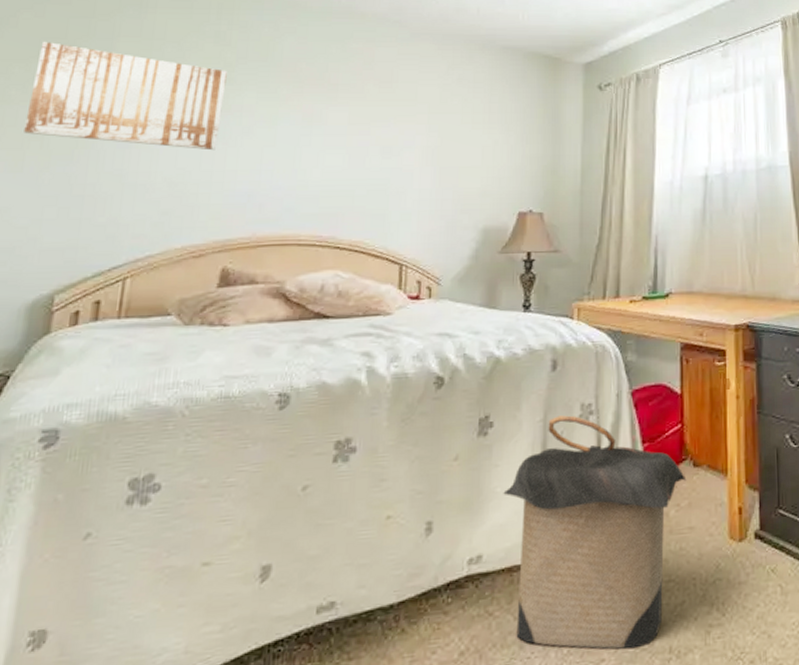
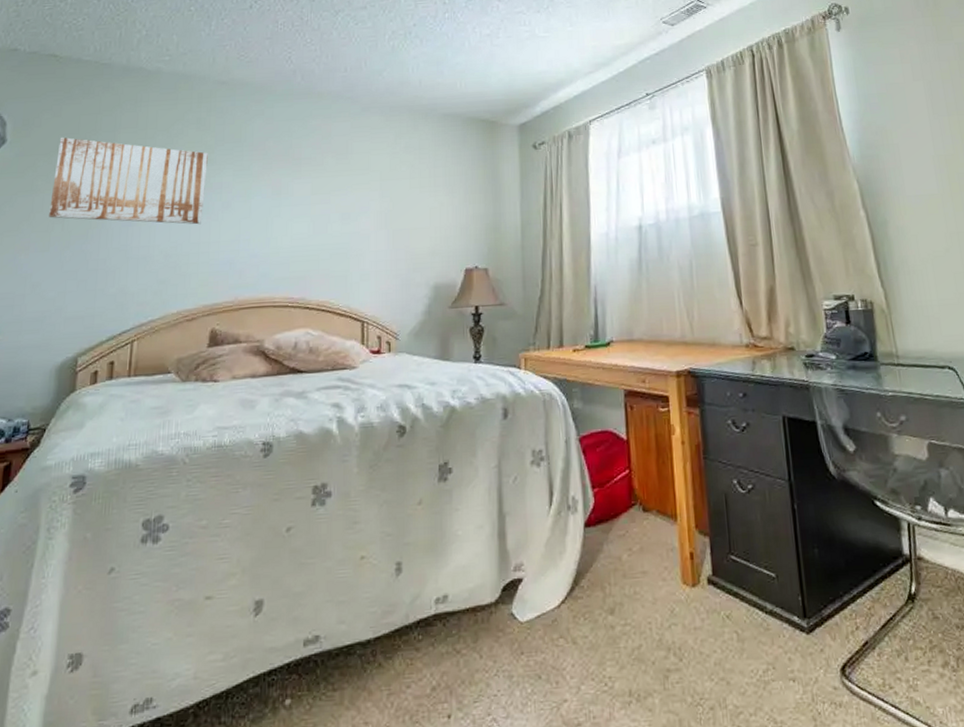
laundry hamper: present [503,415,687,650] -> none [464,461,637,691]

